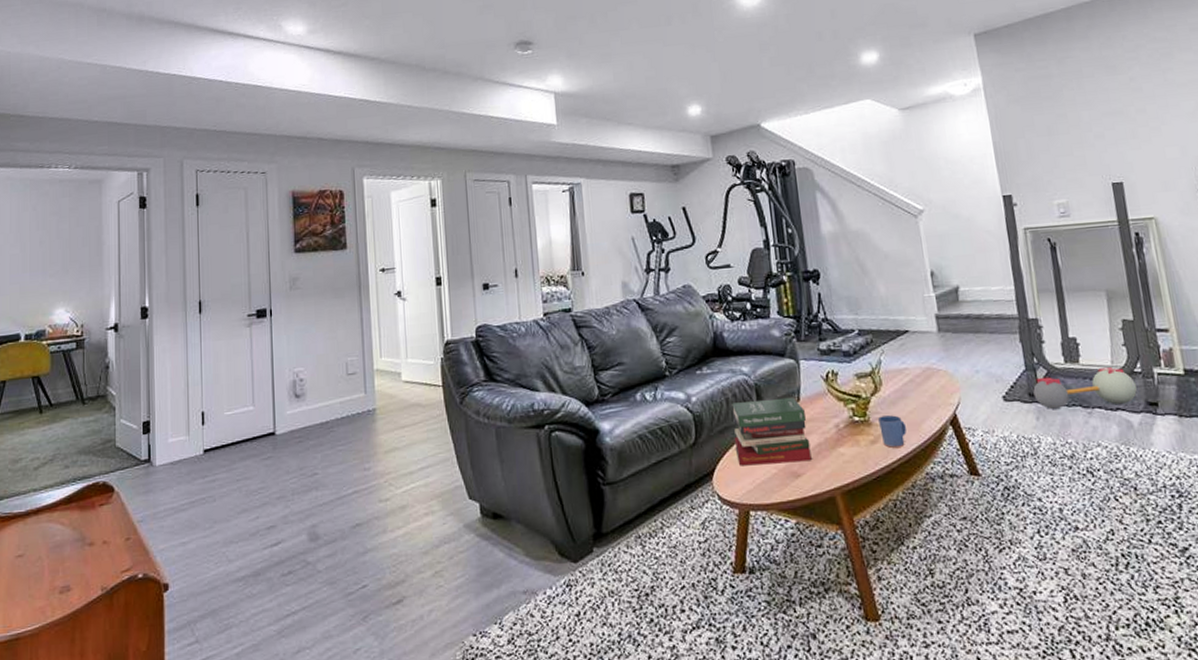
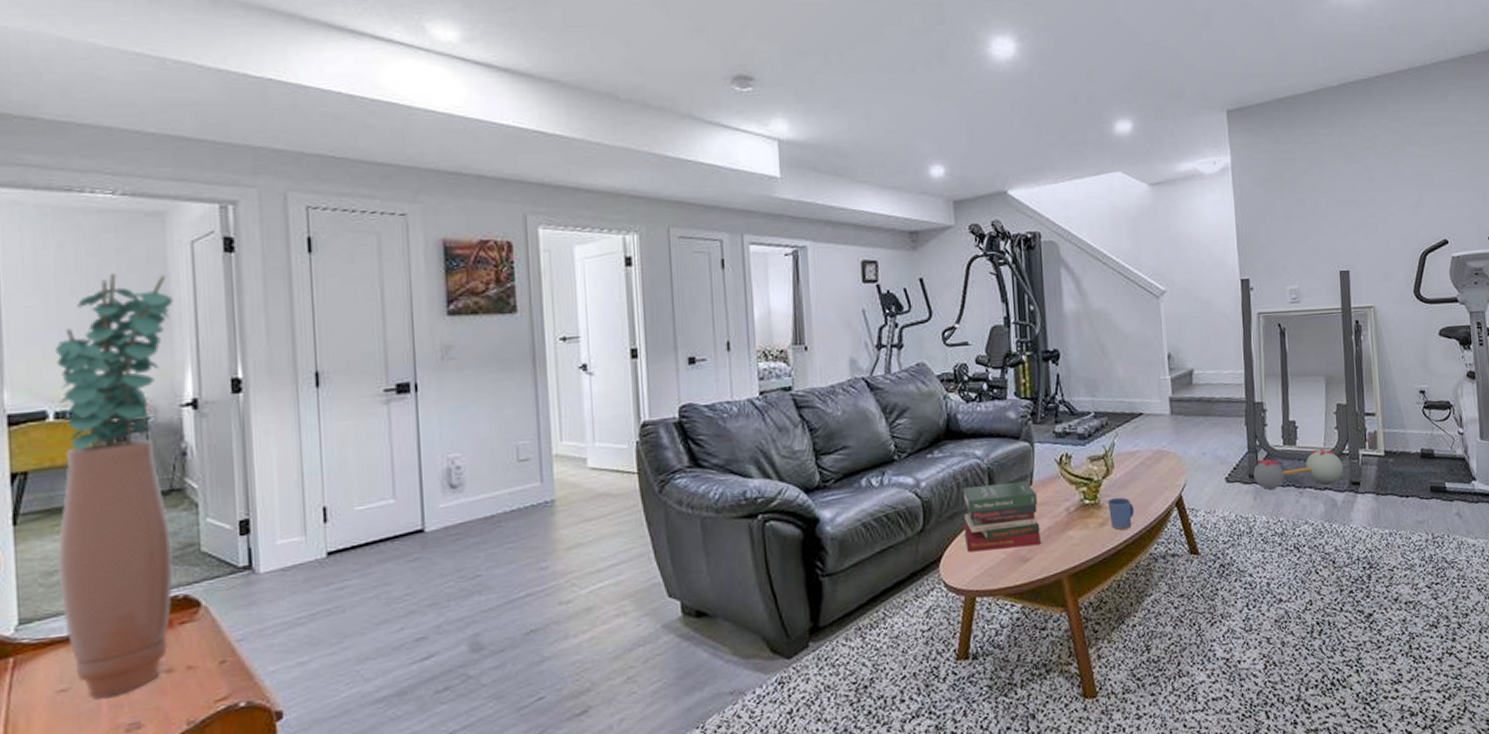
vase: none [21,227,105,564] -> present [56,272,174,699]

